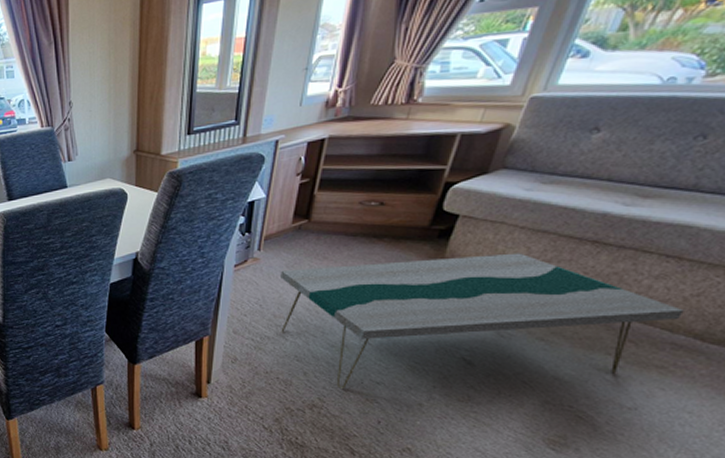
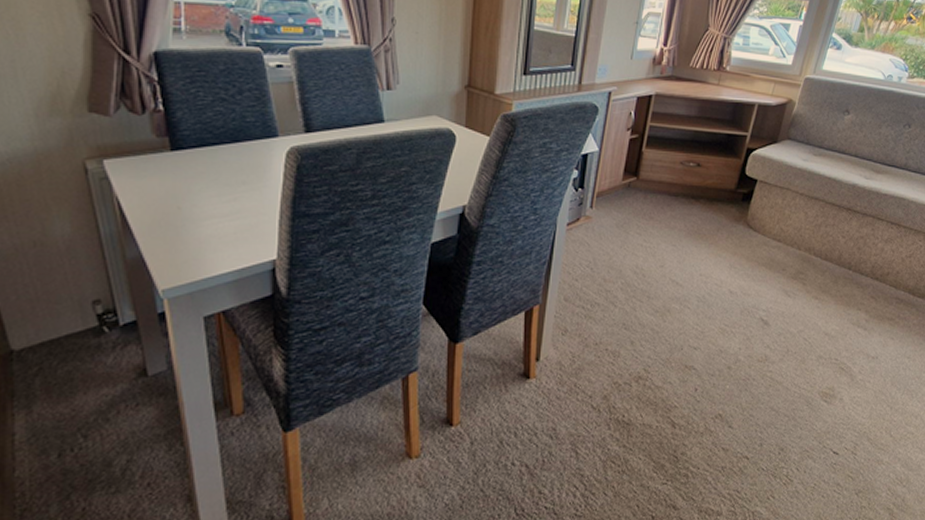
coffee table: present [280,253,684,389] -> none [610,217,903,357]

